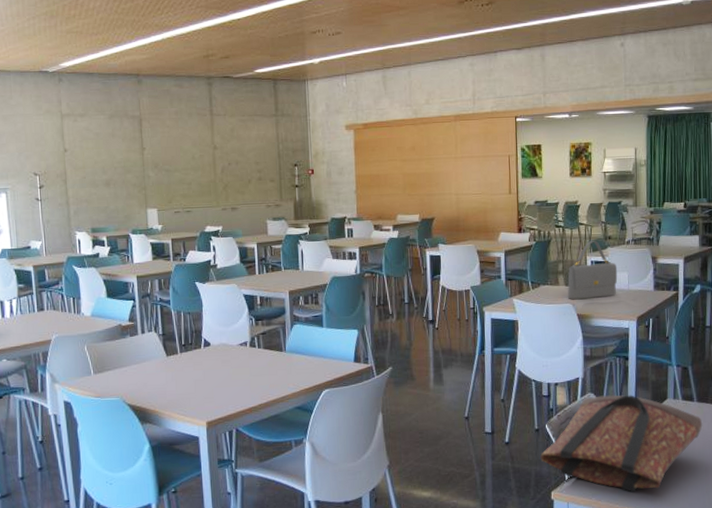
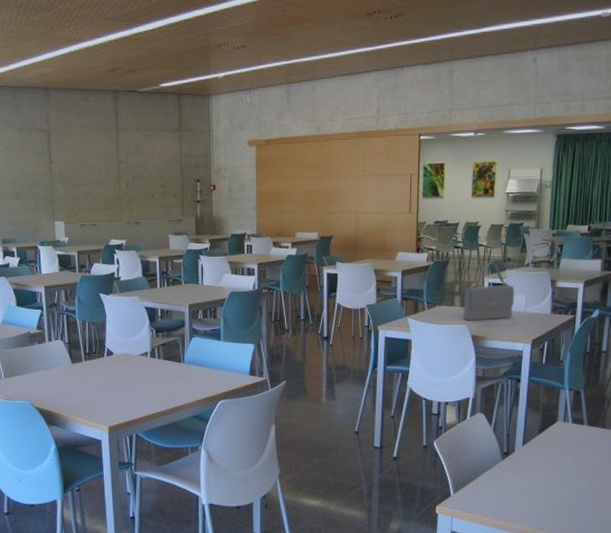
shopping bag: present [540,395,703,492] -> none [427,415,591,510]

